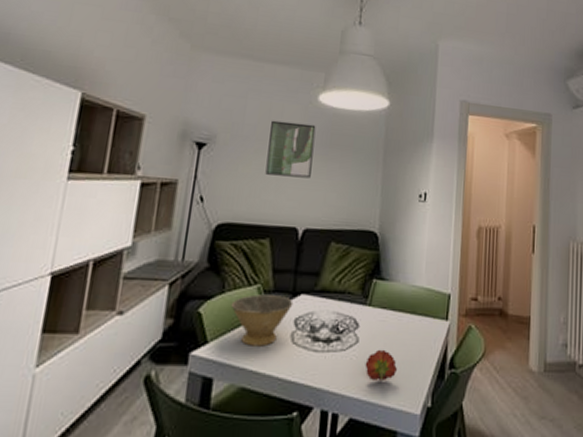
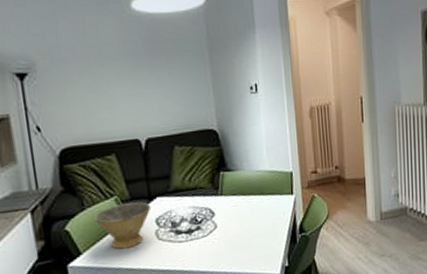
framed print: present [265,120,316,179] -> none [88,35,141,94]
flower: present [365,349,397,380] -> none [226,229,255,255]

